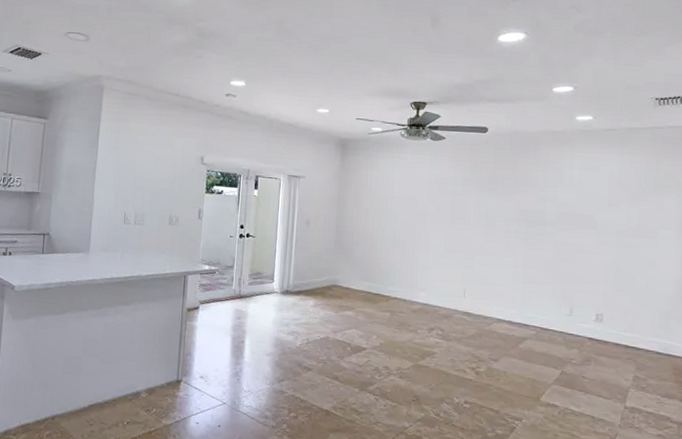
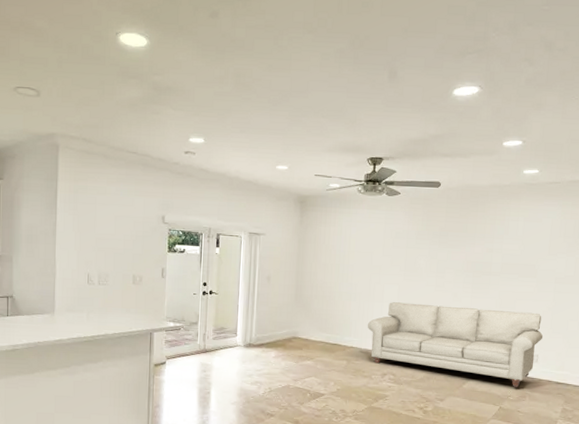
sofa: none [412,251,608,350] -> present [367,302,544,388]

